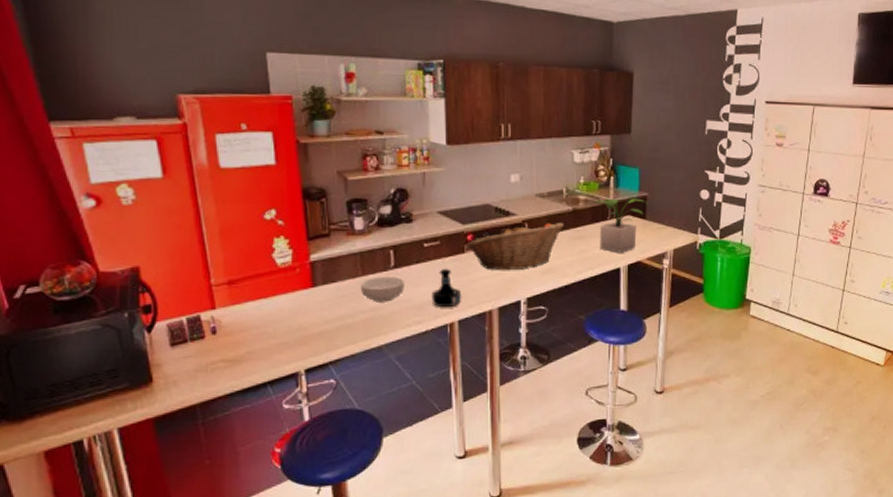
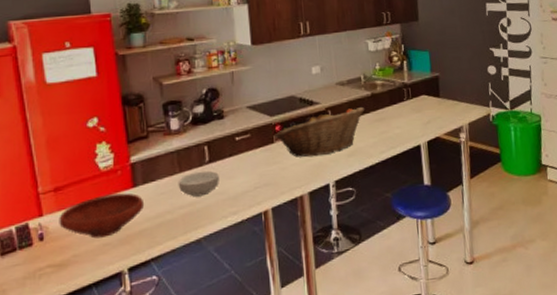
bowl: none [232,292,324,337] -> present [59,193,145,239]
tequila bottle: present [431,268,462,308] -> none [245,158,274,197]
potted plant: present [591,198,648,253] -> none [388,79,441,131]

